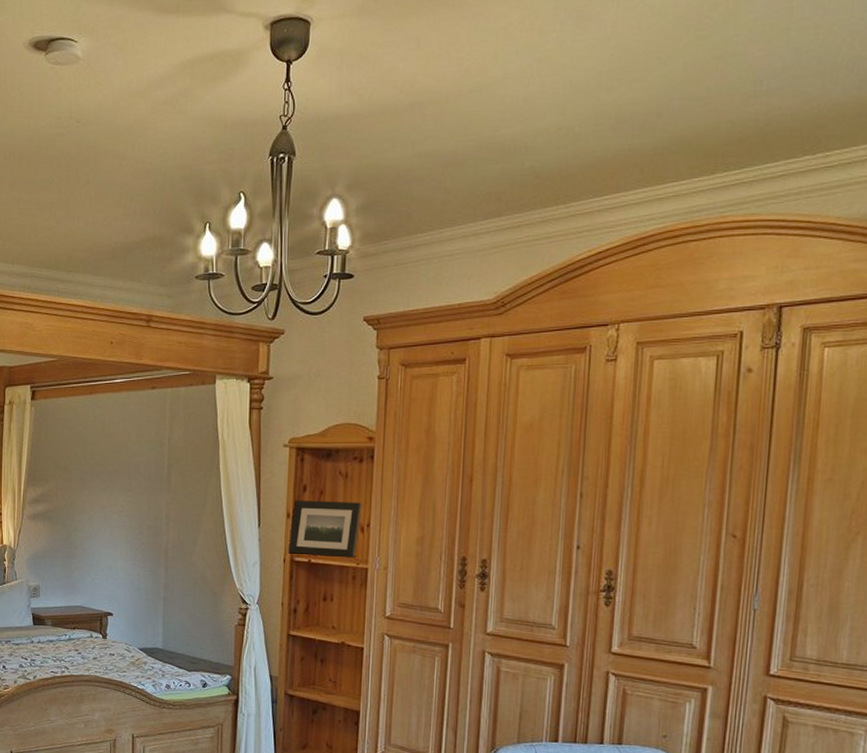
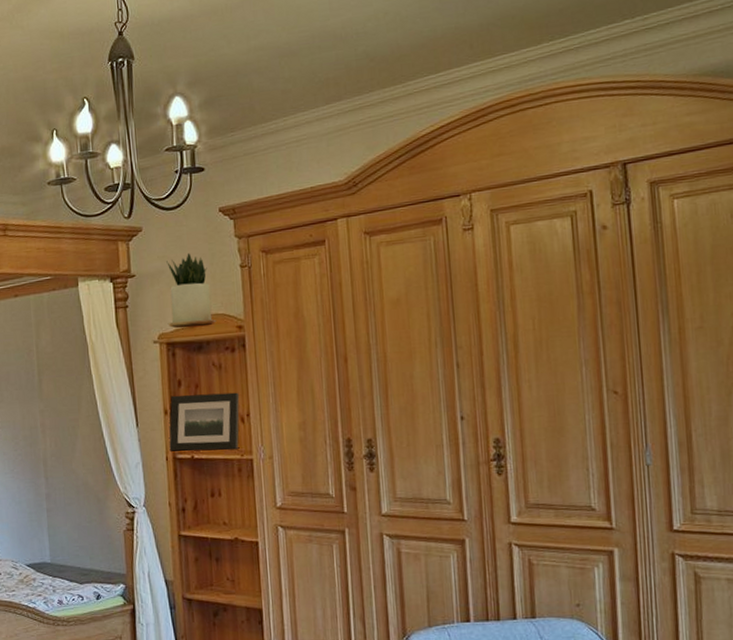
planter: none [299,359,348,435] -> present [166,252,217,329]

